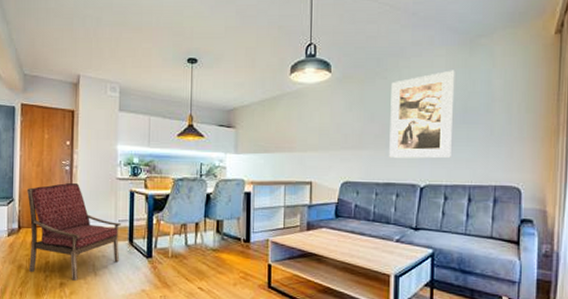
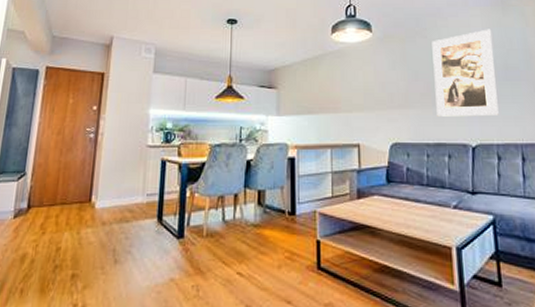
armchair: present [27,182,121,281] -> none [34,152,149,271]

